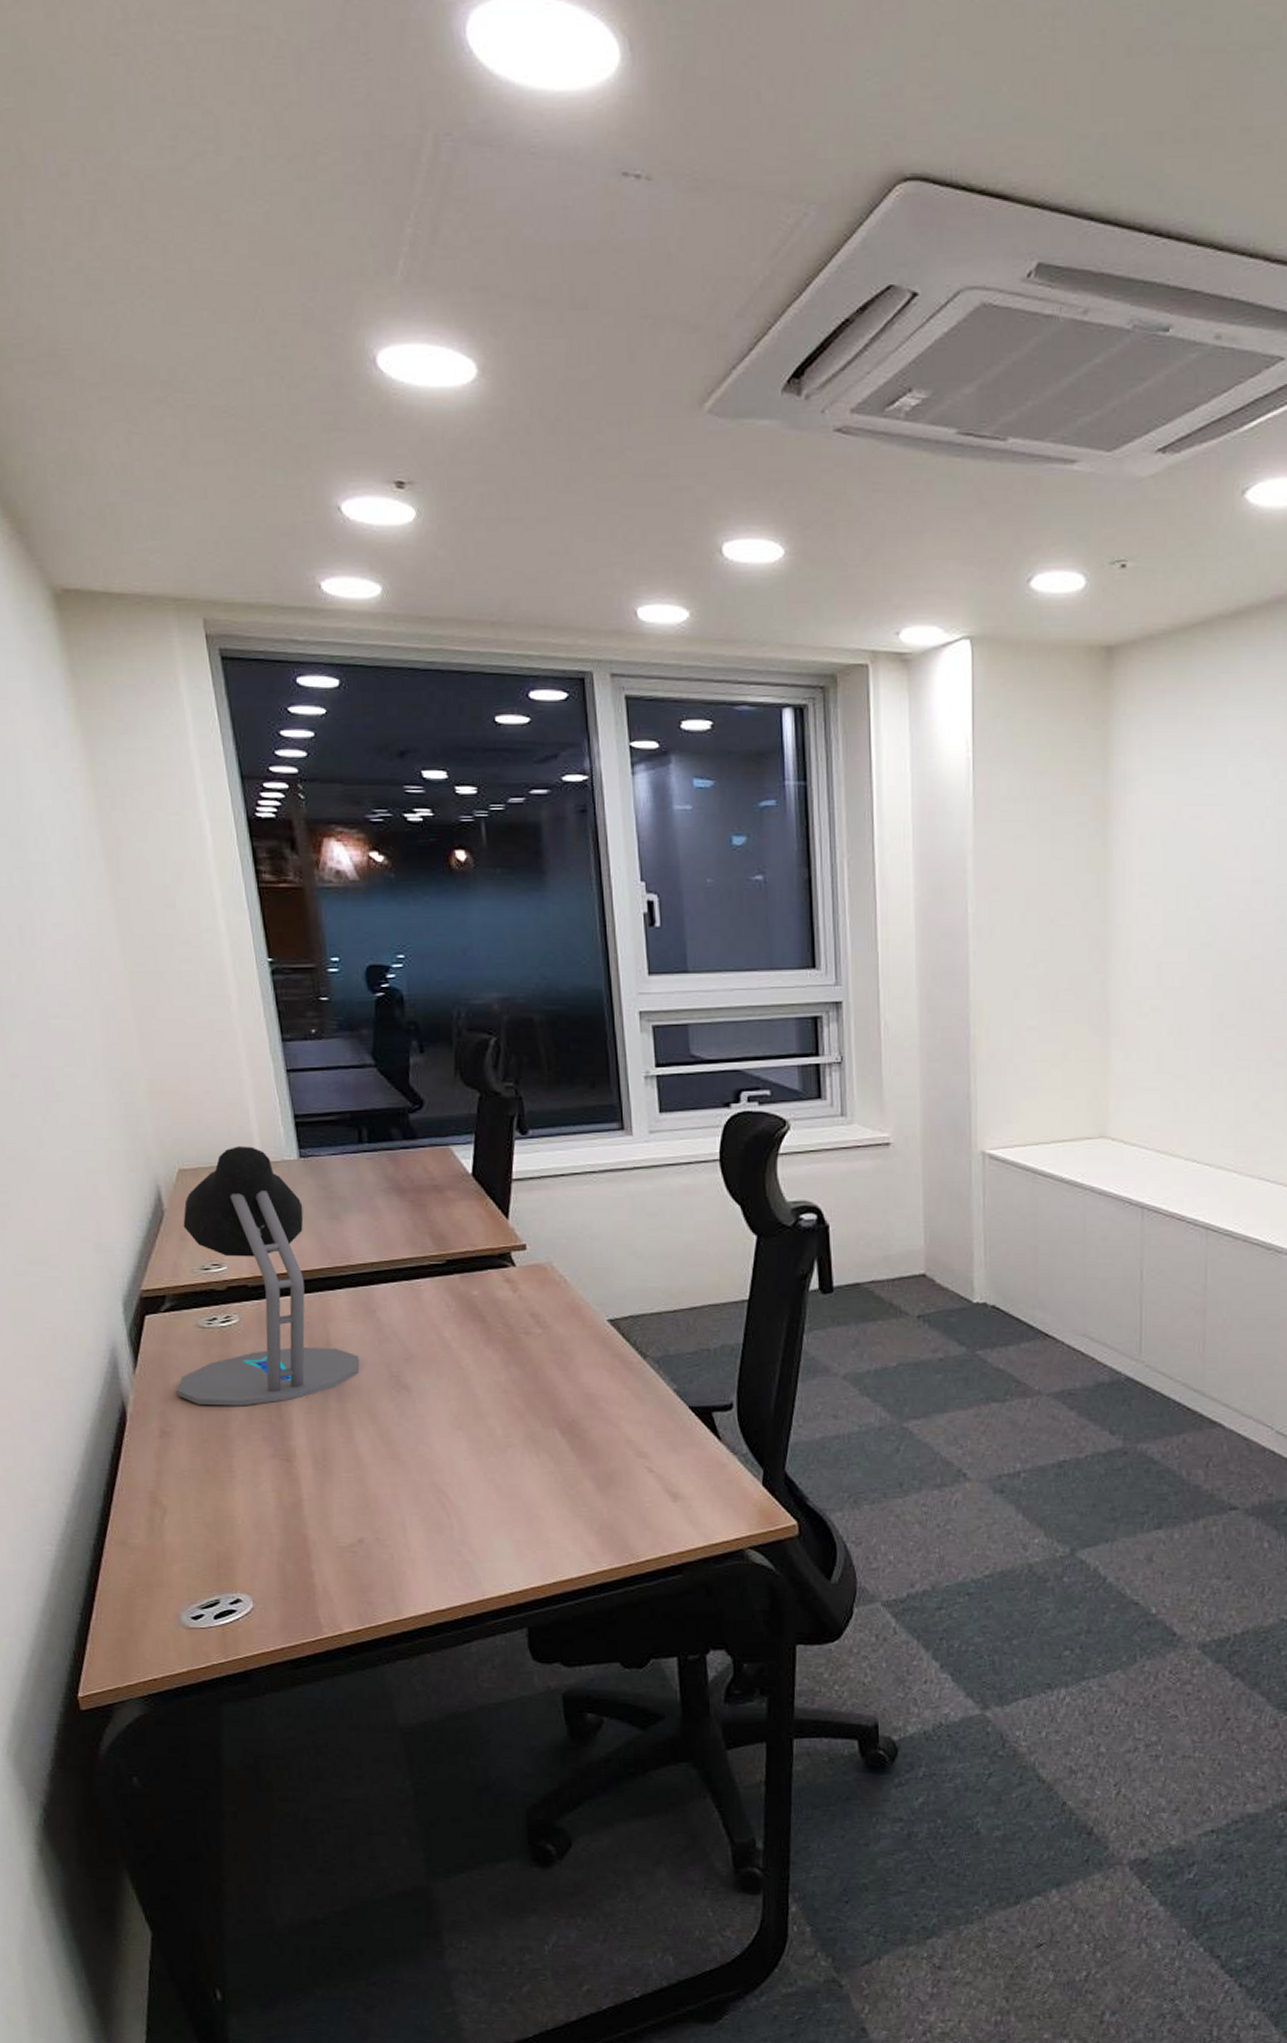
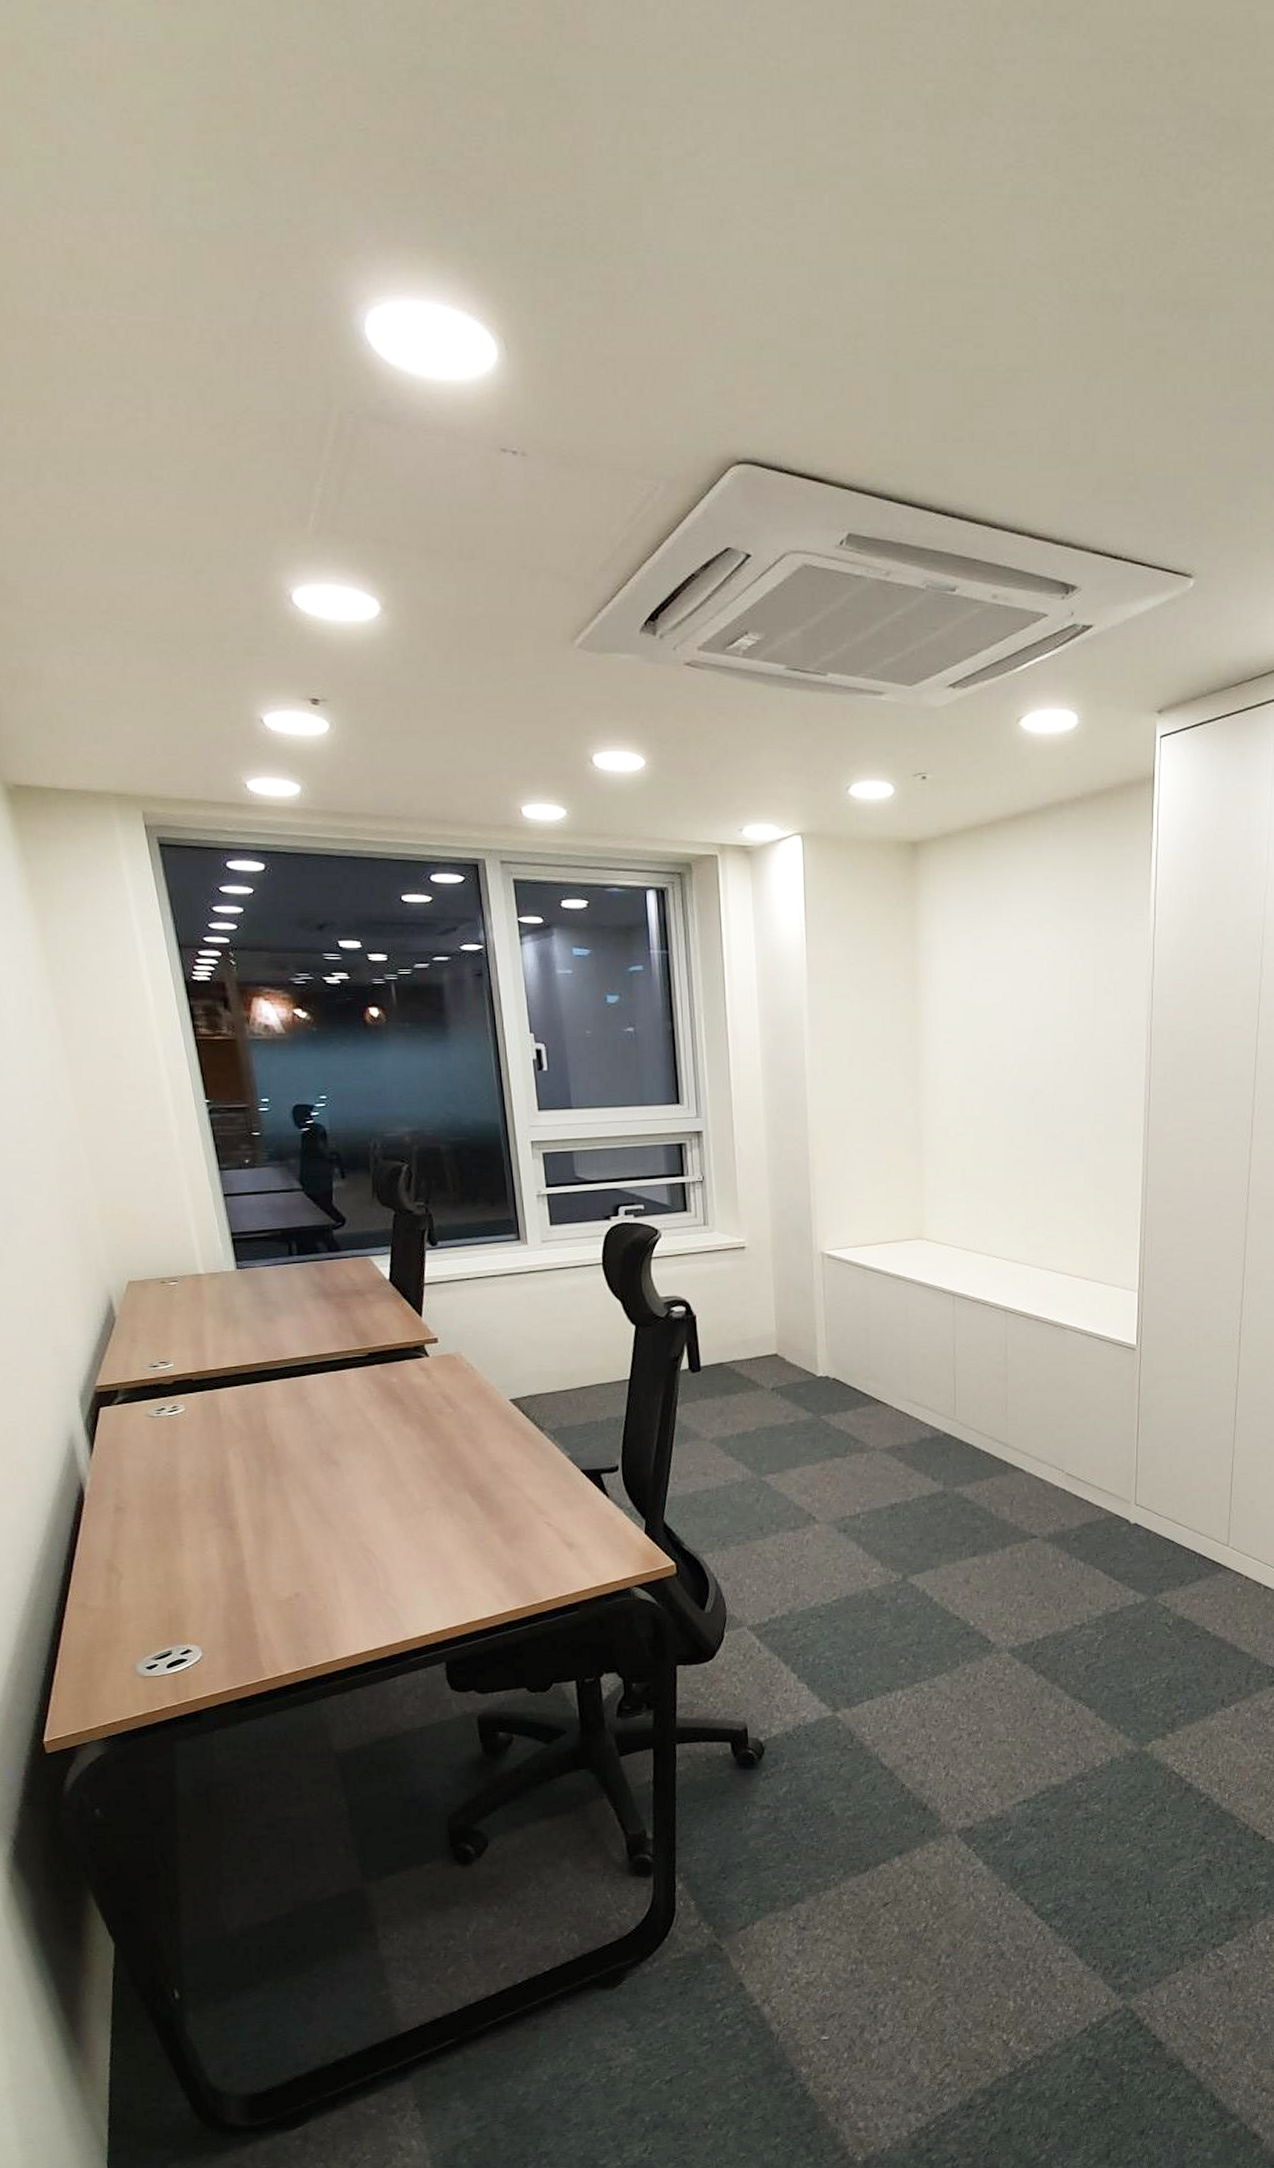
desk lamp: present [176,1146,360,1406] -> none [129,1260,294,1484]

